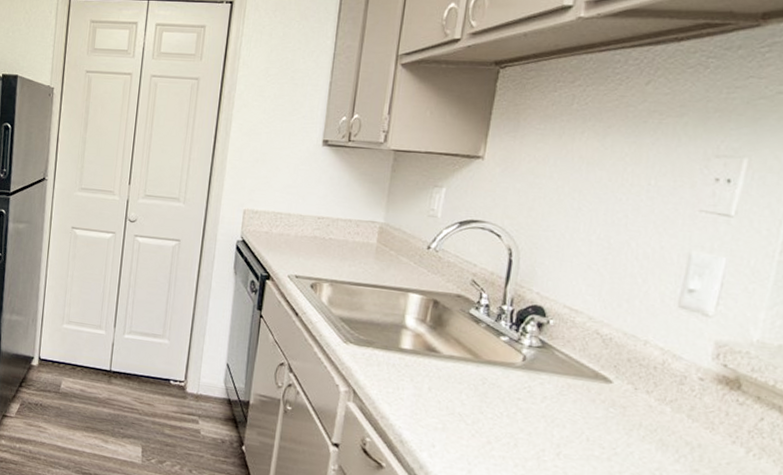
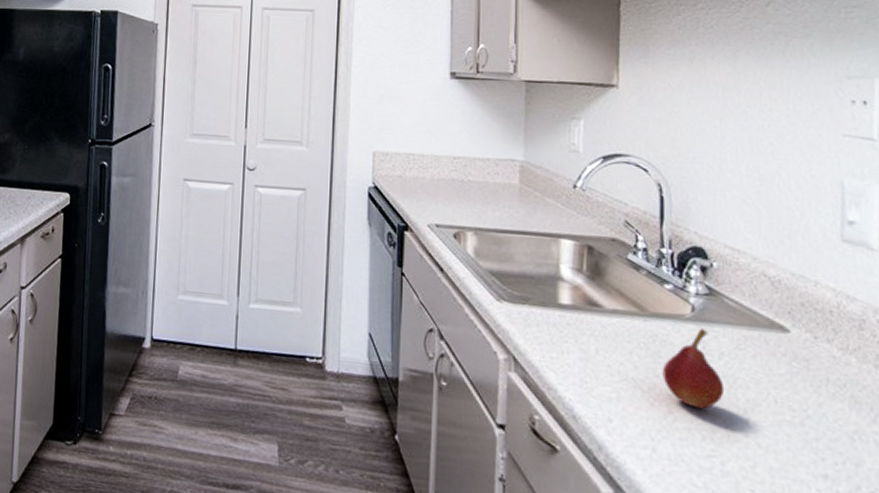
fruit: none [486,375,543,442] -> present [662,328,725,410]

